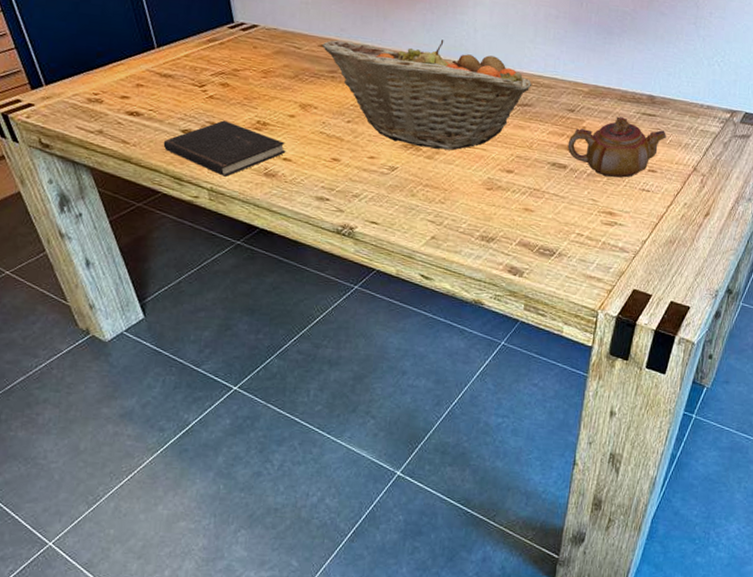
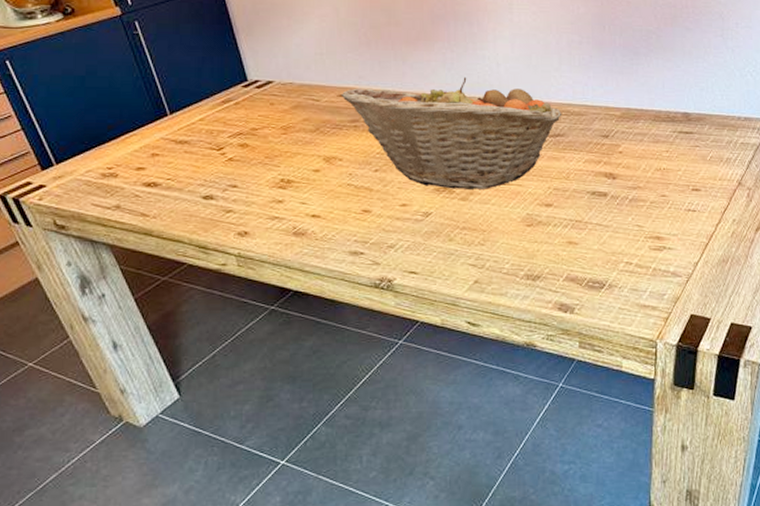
hardcover book: present [163,120,286,177] -> none [184,182,314,240]
teapot: present [567,116,667,178] -> none [605,138,707,201]

